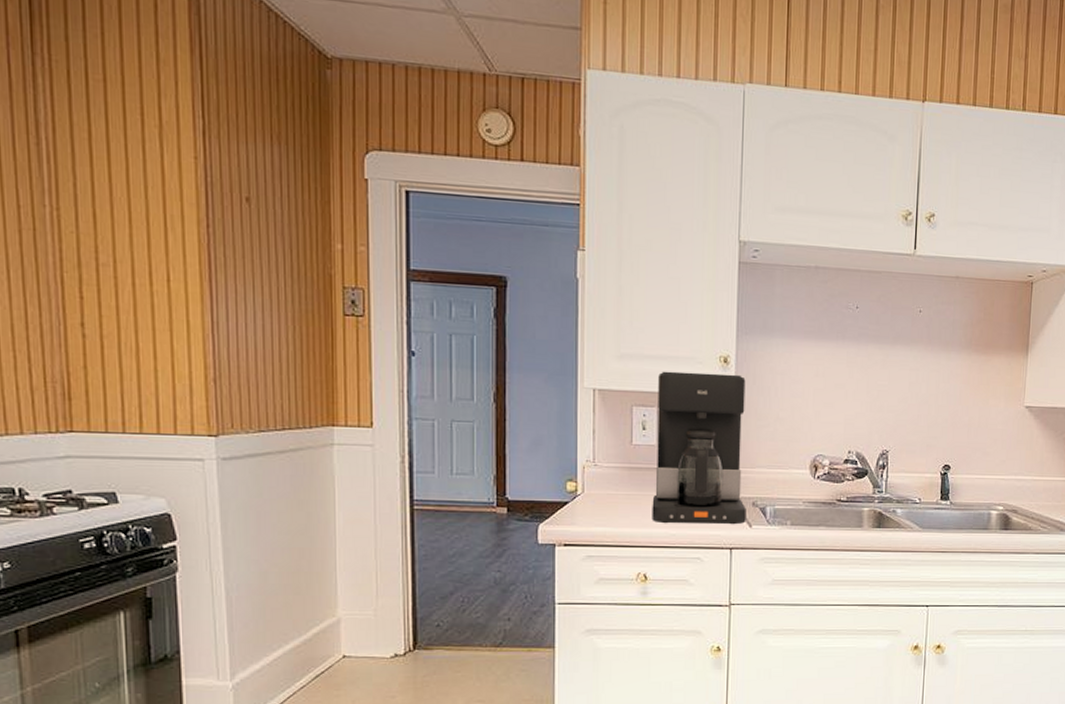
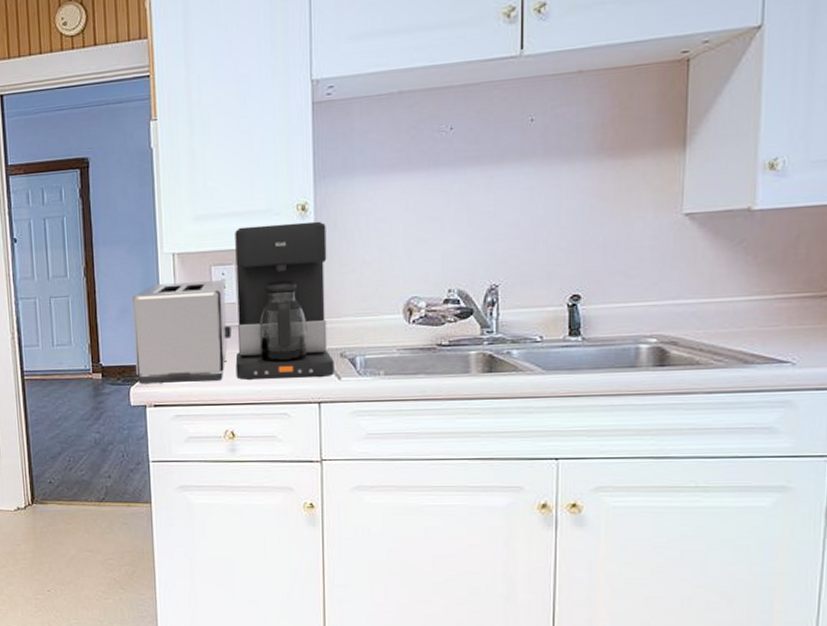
toaster: none [545,419,651,523] -> present [131,280,233,385]

